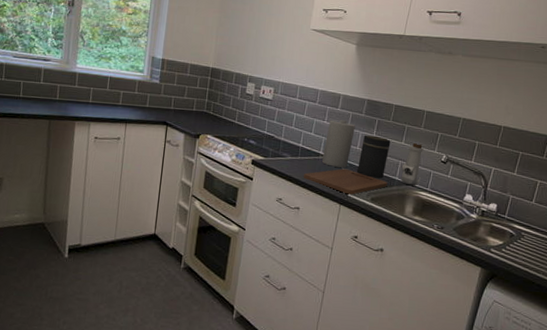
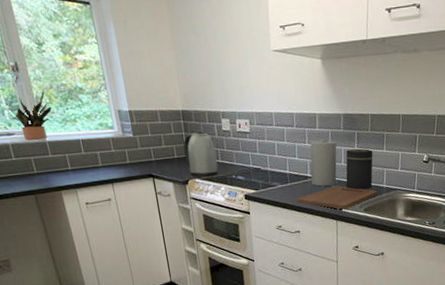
potted plant: none [56,25,93,71] -> present [15,89,52,141]
kettle: none [202,90,235,136] -> present [183,131,219,178]
bottle: present [401,142,425,186] -> none [387,148,407,190]

